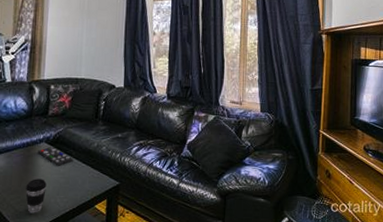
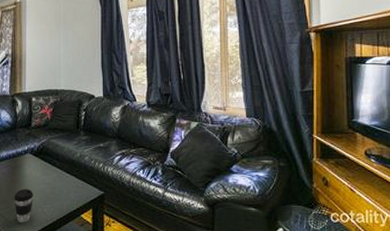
remote control: present [38,146,73,167] -> none [23,157,57,178]

